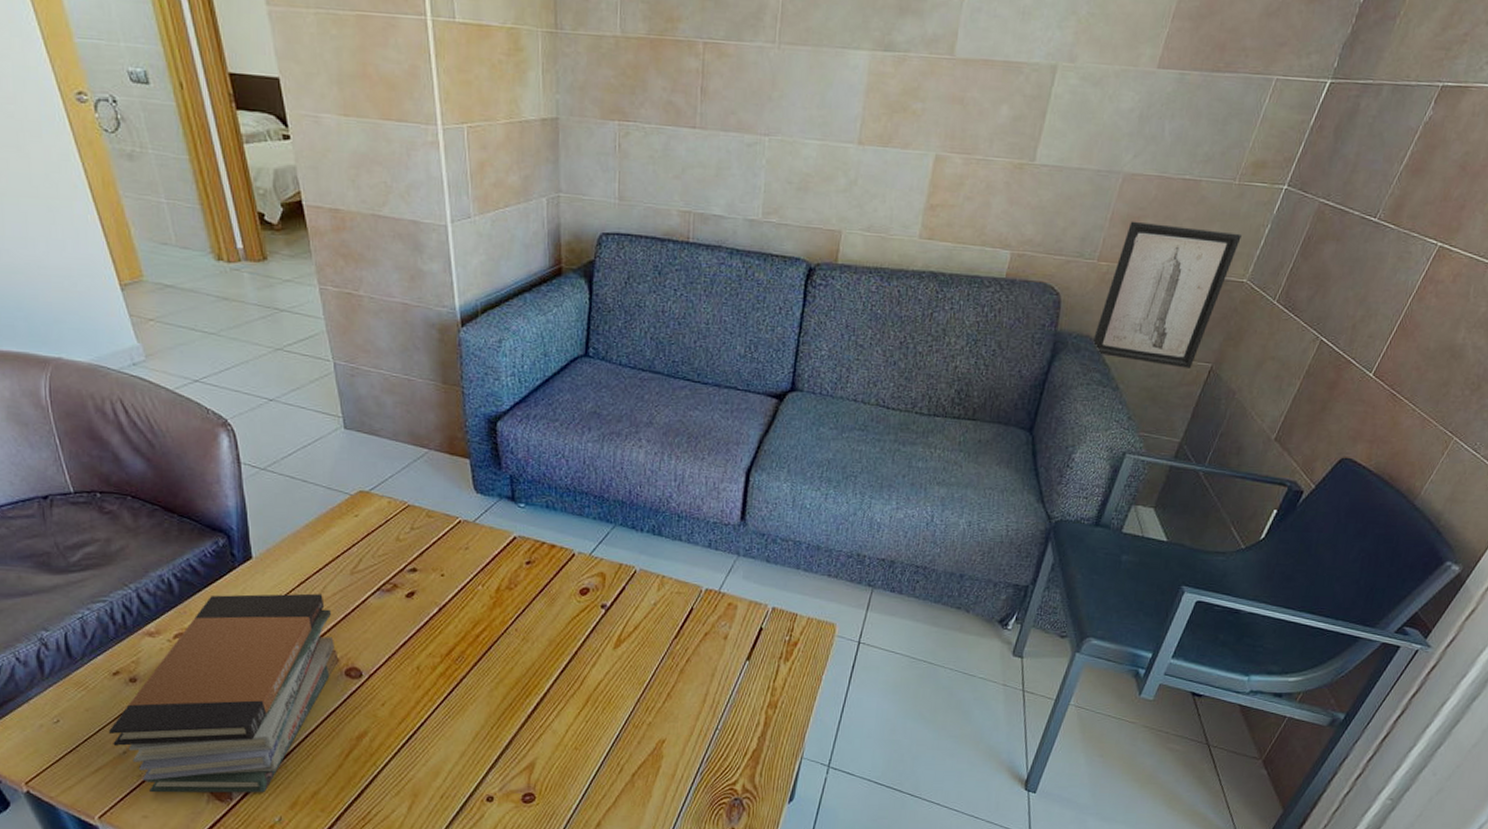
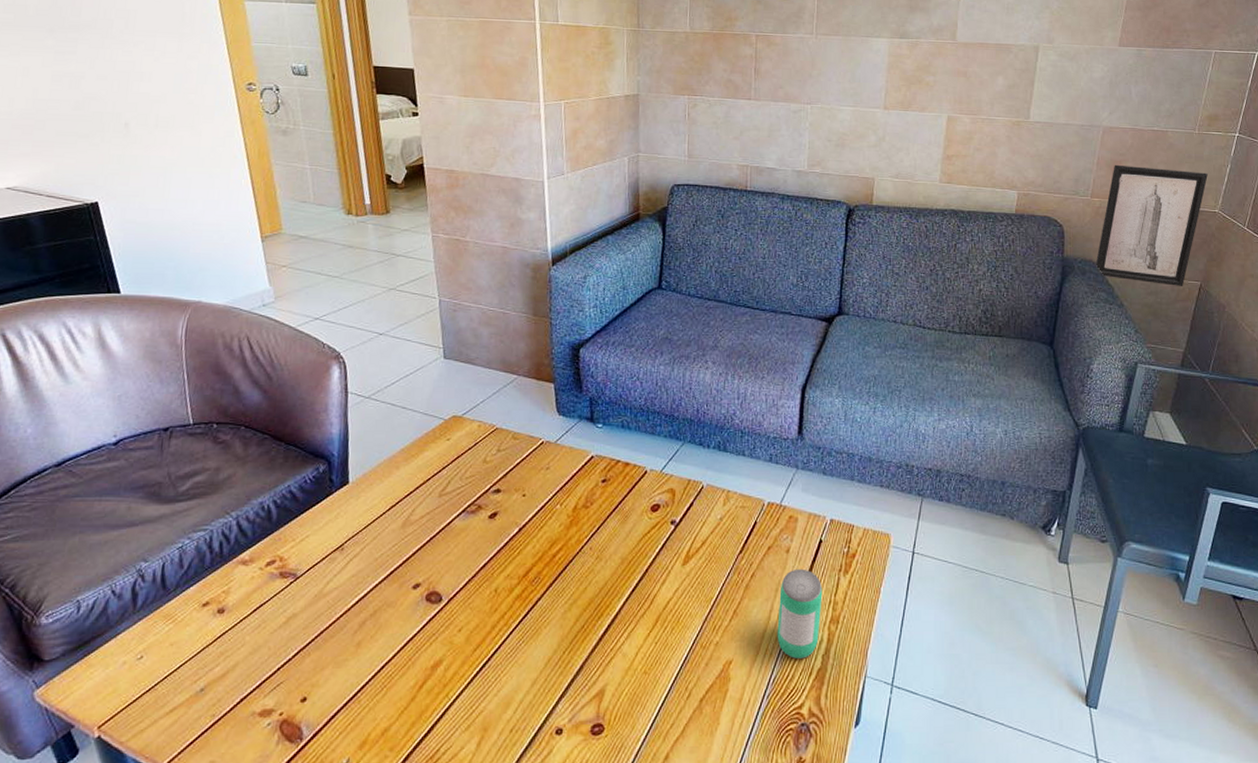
book stack: present [108,593,339,793] -> none [189,517,421,734]
beverage can: none [712,655,761,740] -> present [777,568,823,659]

